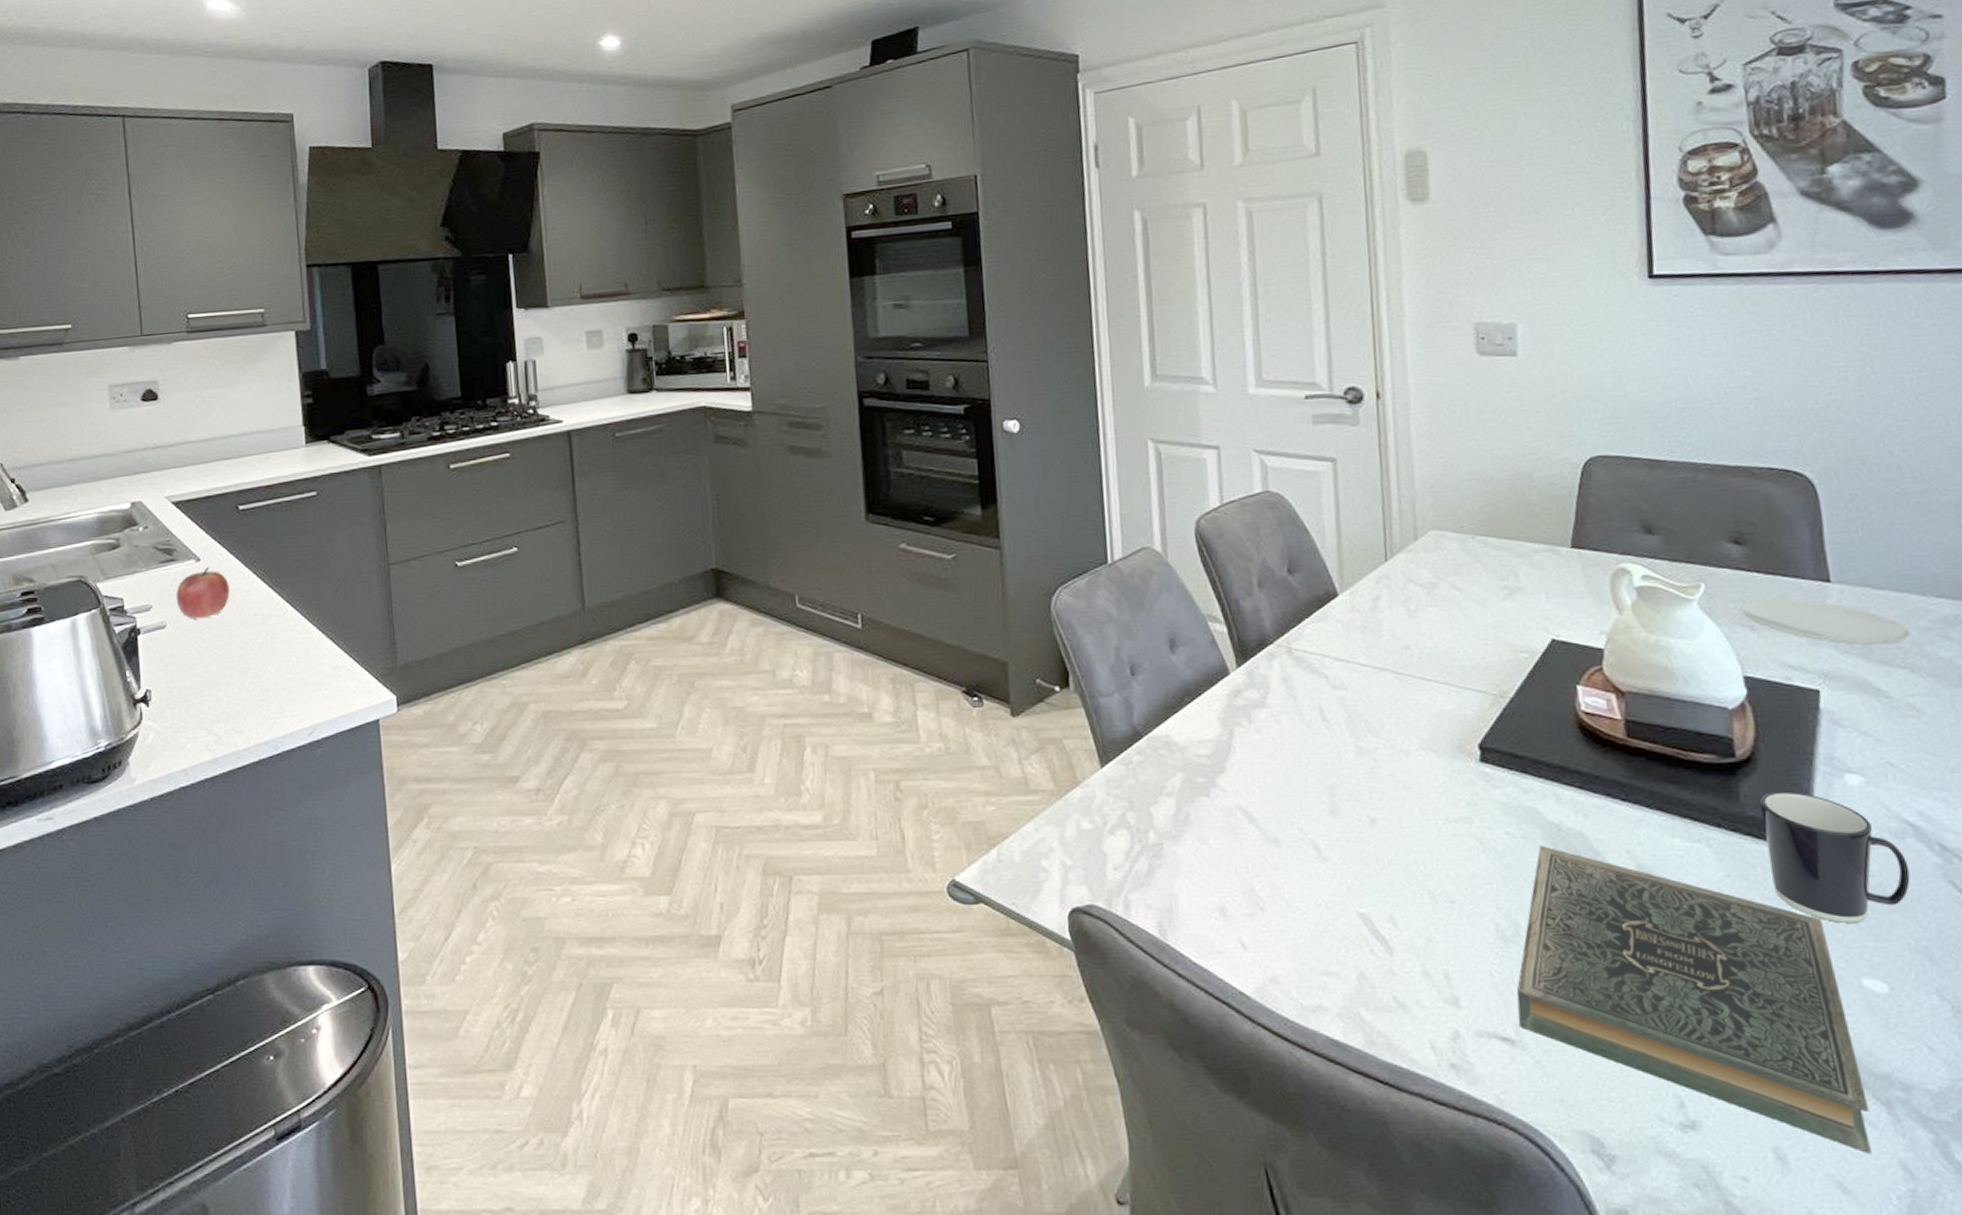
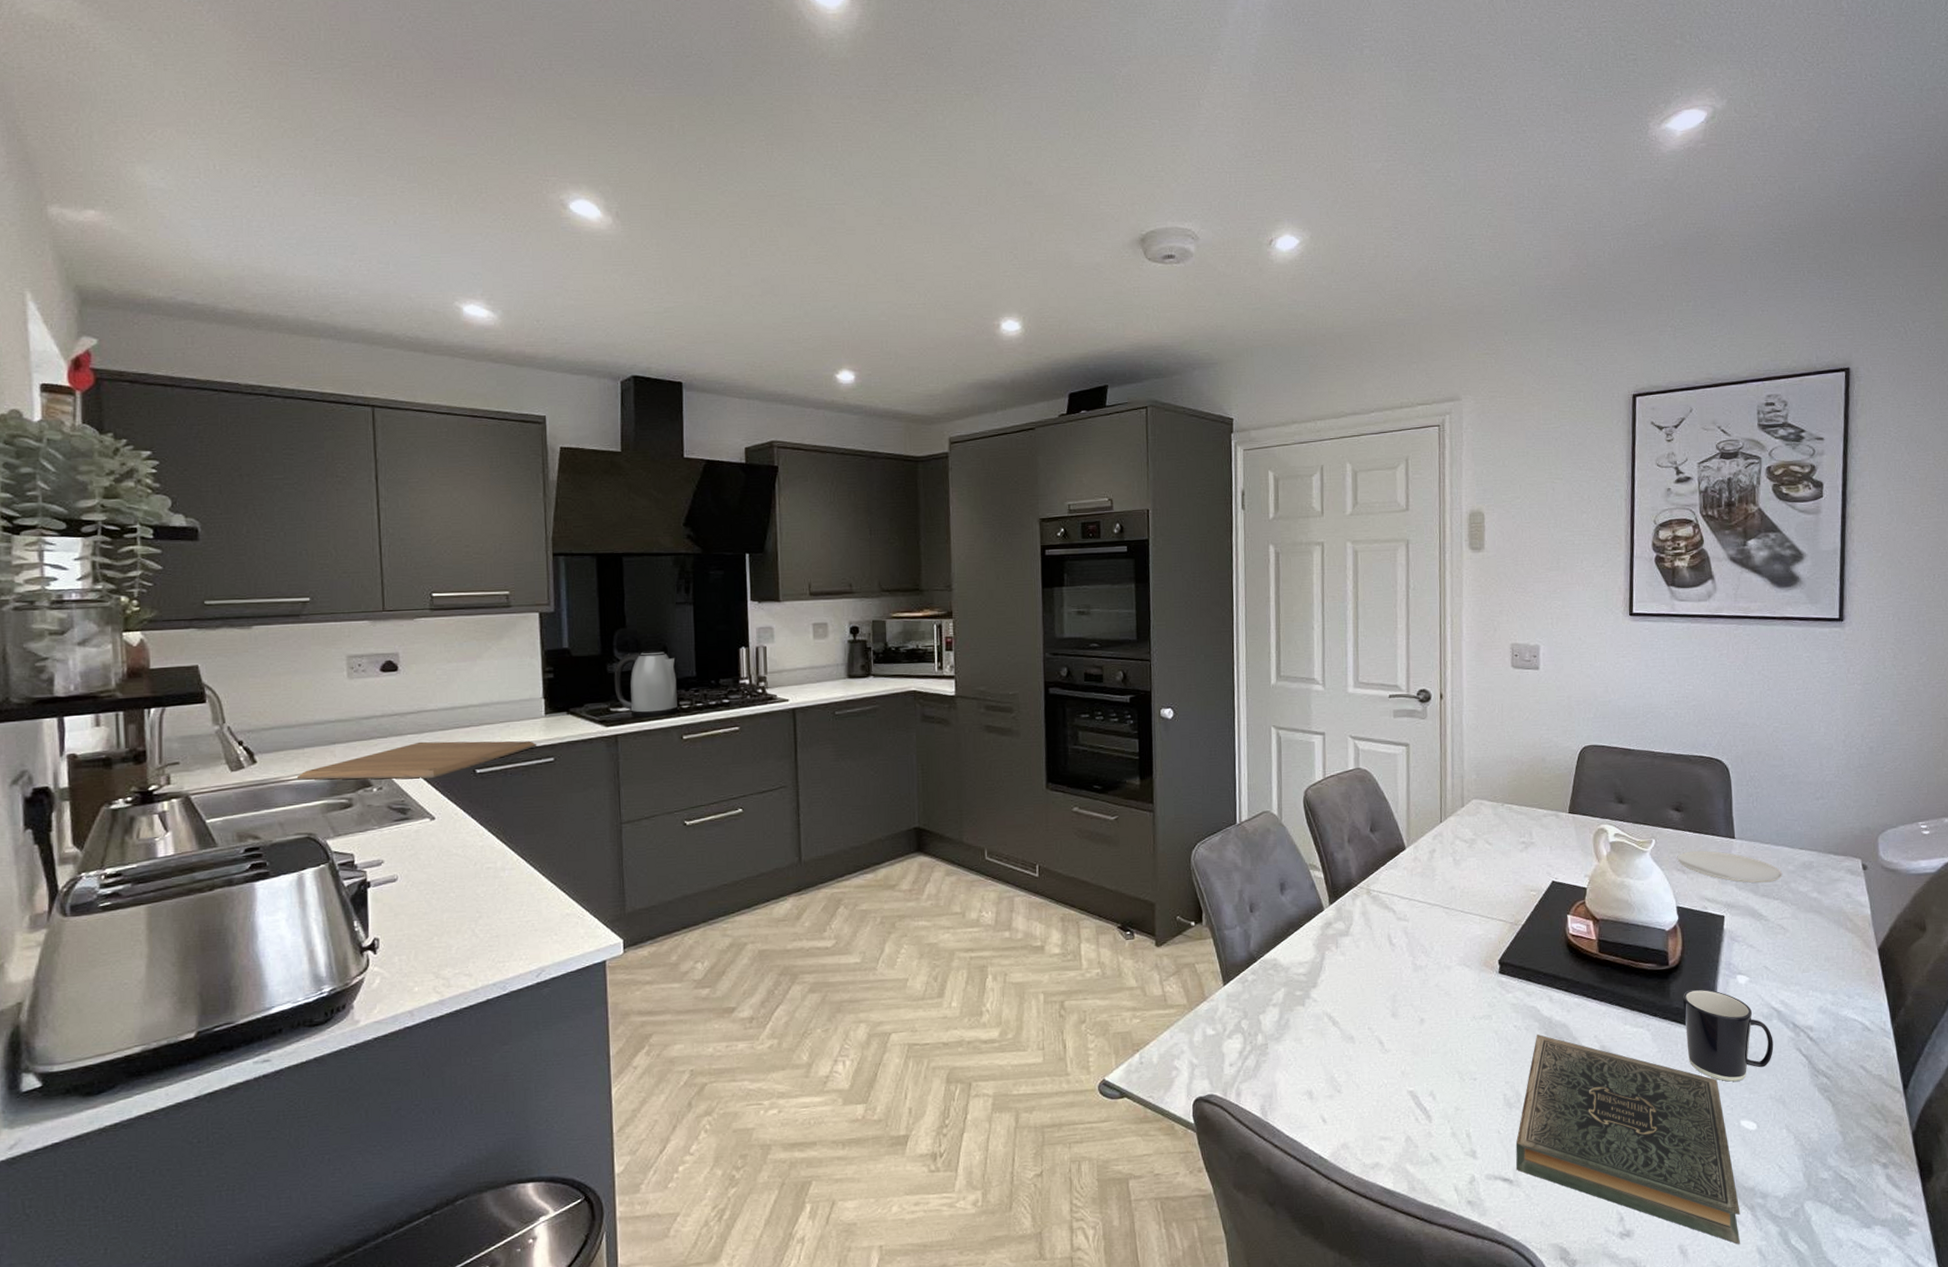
chopping board: none [66,473,299,519] -> present [296,740,537,780]
fruit: present [176,567,230,620] -> none [408,825,464,873]
kettle: none [374,367,443,446] -> present [614,649,678,718]

